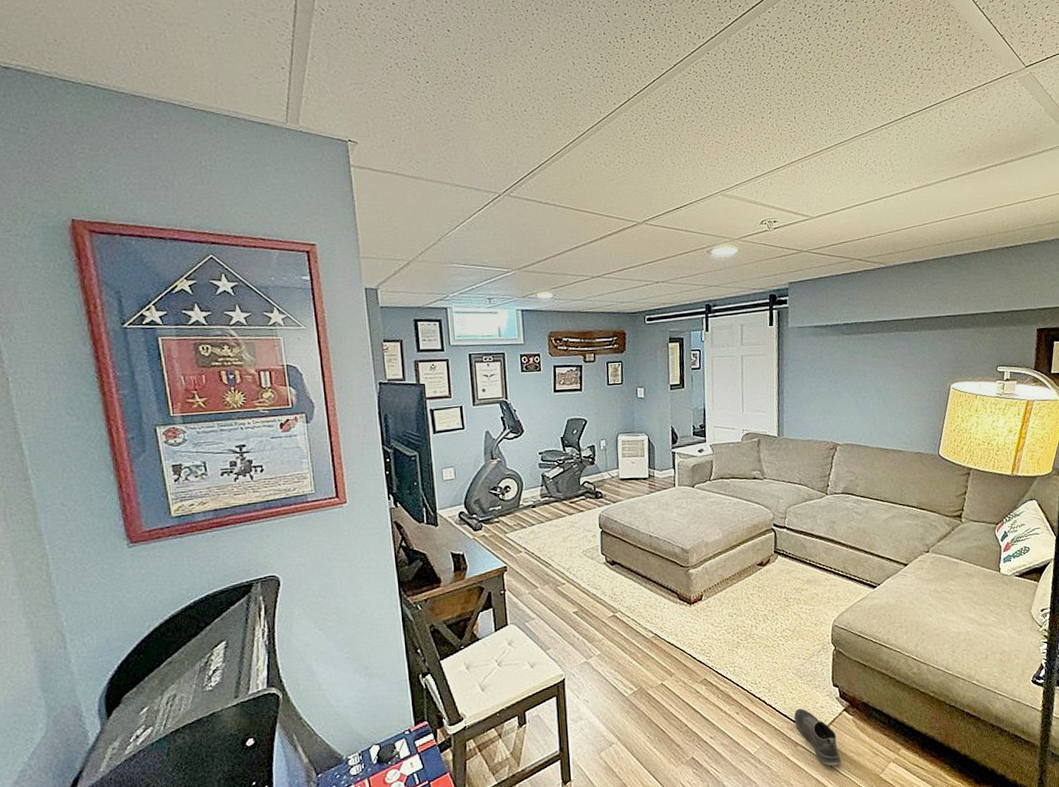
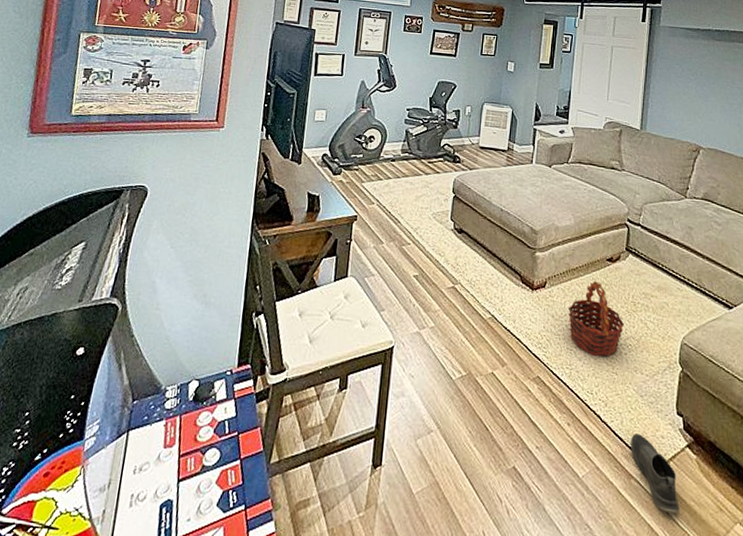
basket: none [725,586,779,651] -> present [567,281,624,357]

